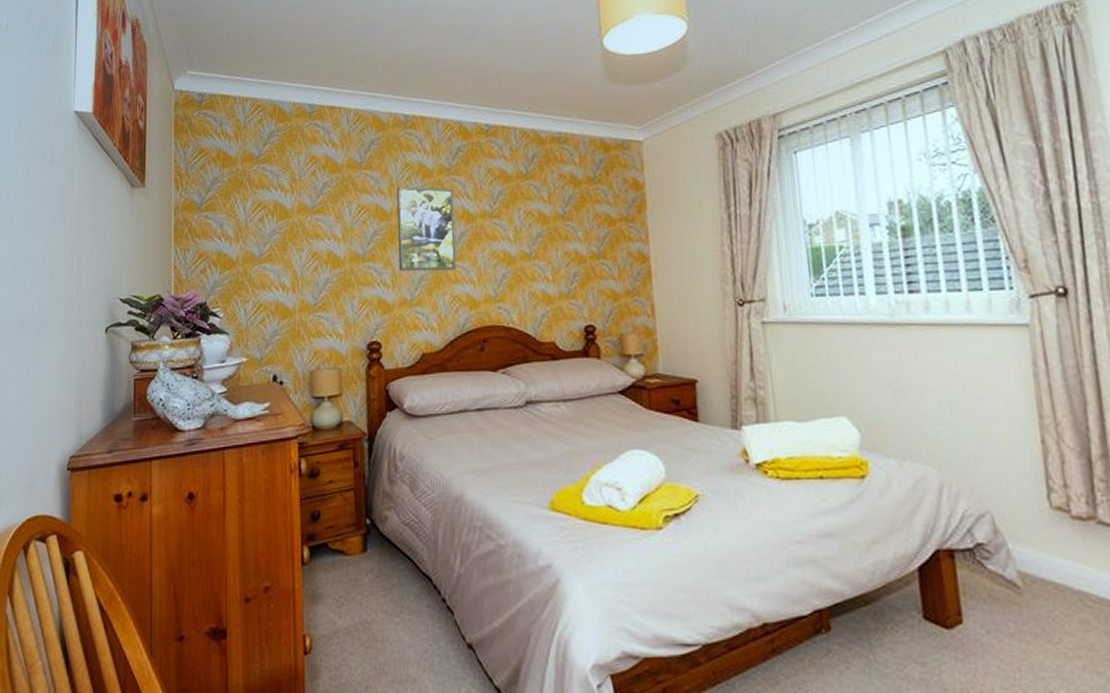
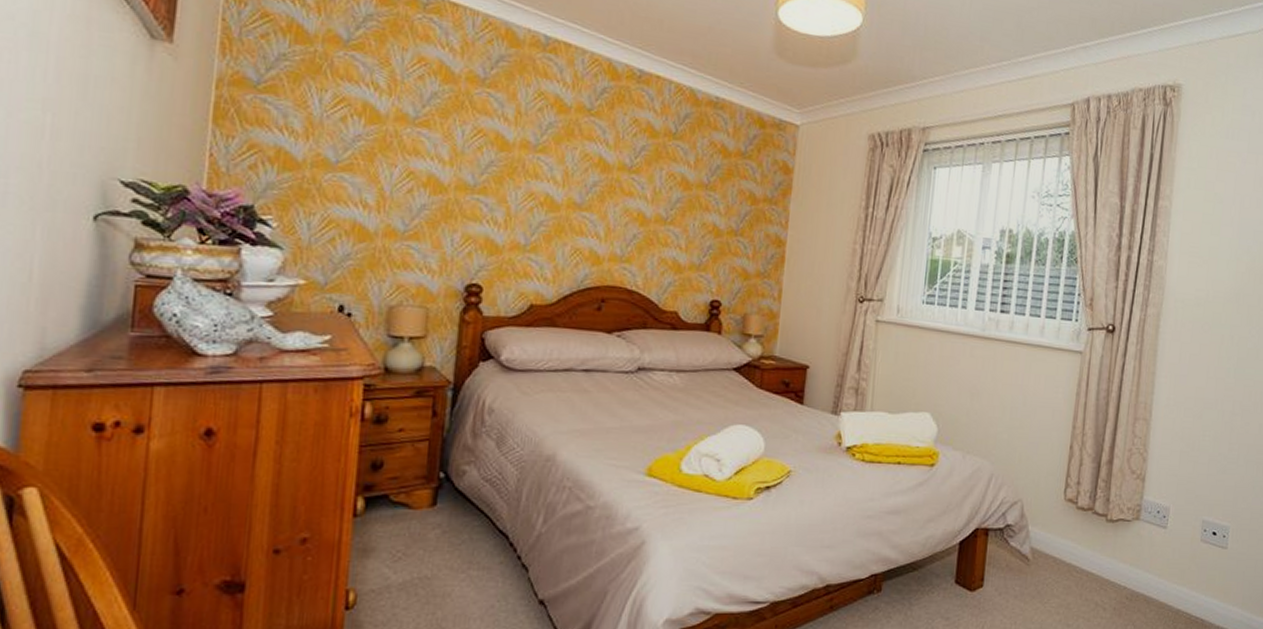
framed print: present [397,186,457,271] -> none [515,117,591,221]

